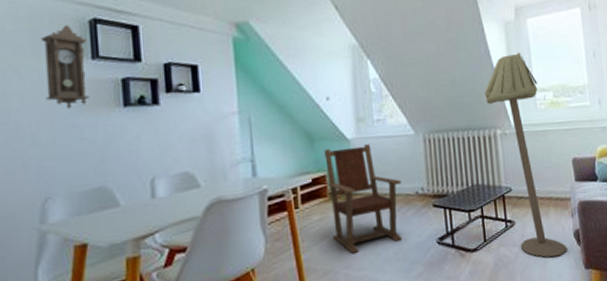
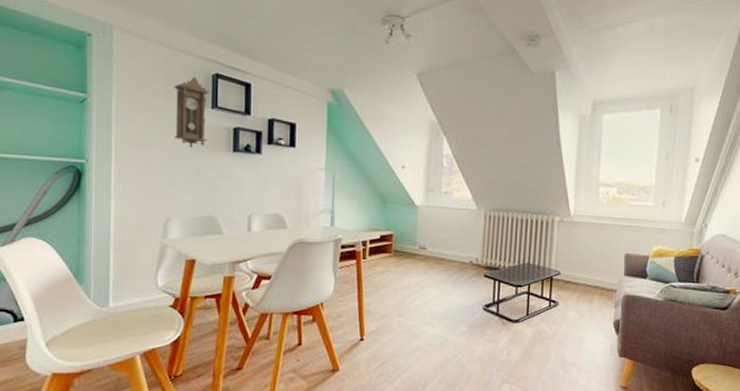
armchair: present [324,144,402,254] -> none [392,211,459,305]
floor lamp: present [485,53,568,258] -> none [549,146,605,341]

